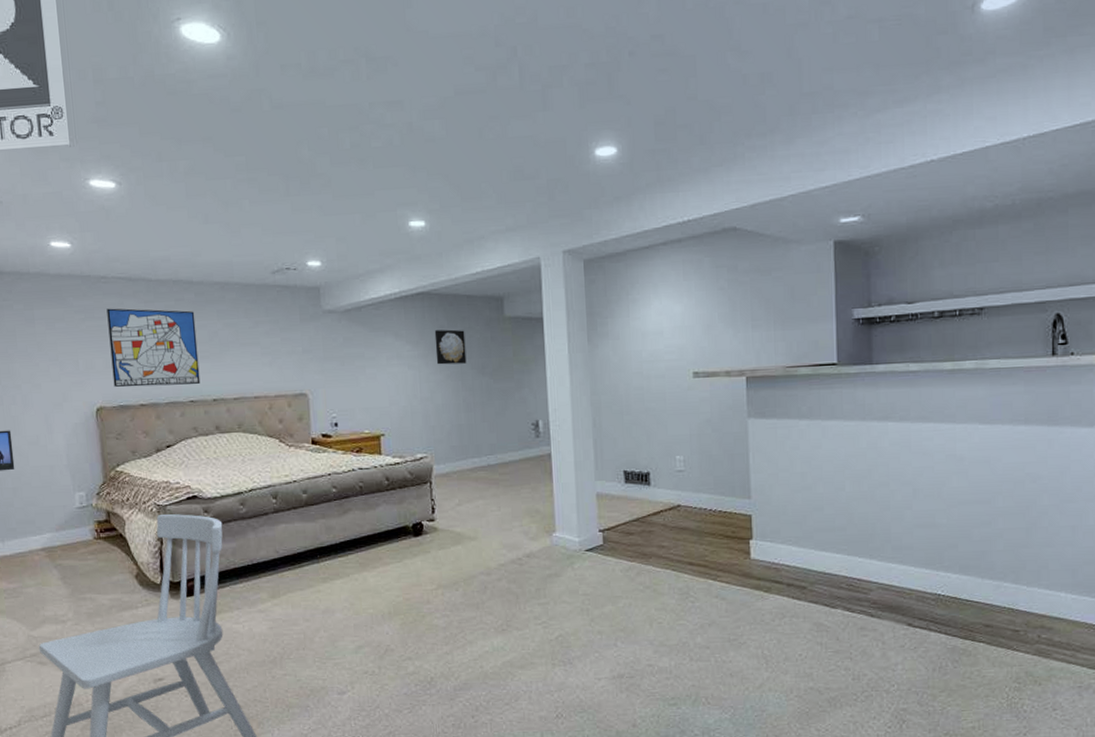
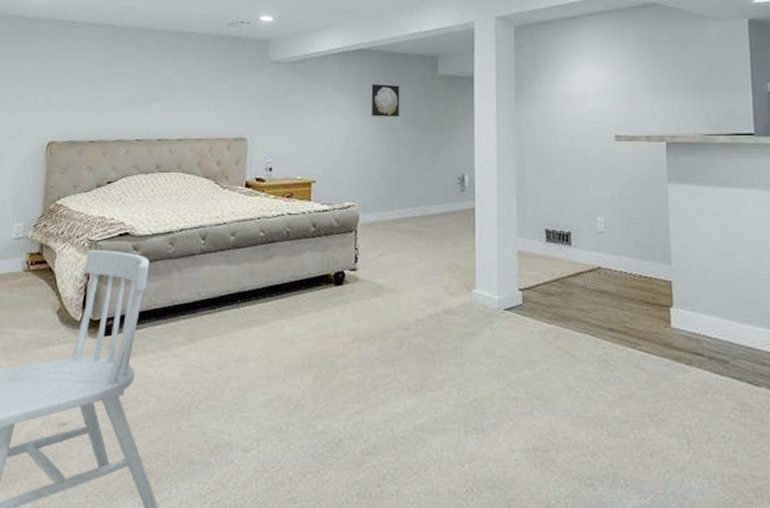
wall art: present [106,308,201,387] -> none [67,50,152,124]

